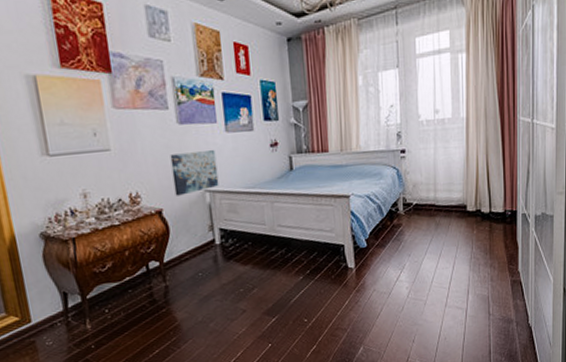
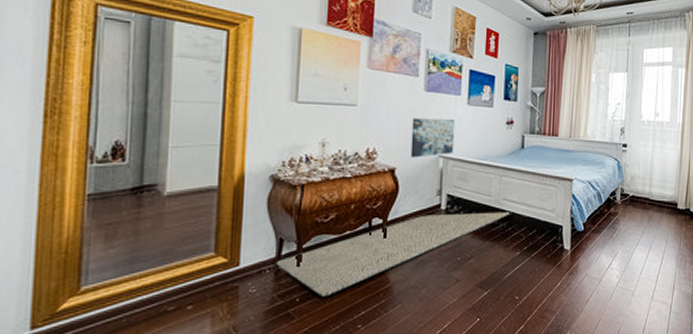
rug: none [65,238,289,341] -> present [276,212,512,297]

